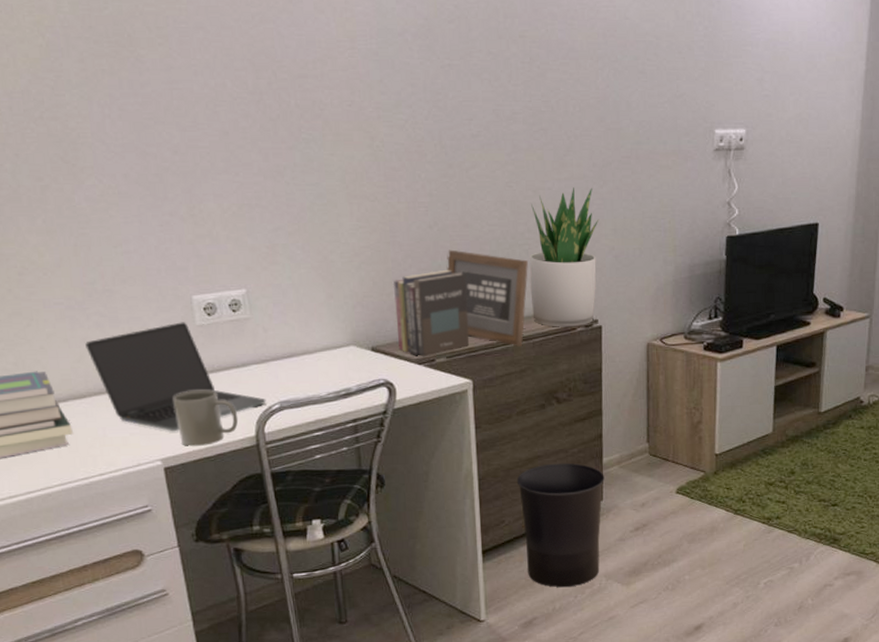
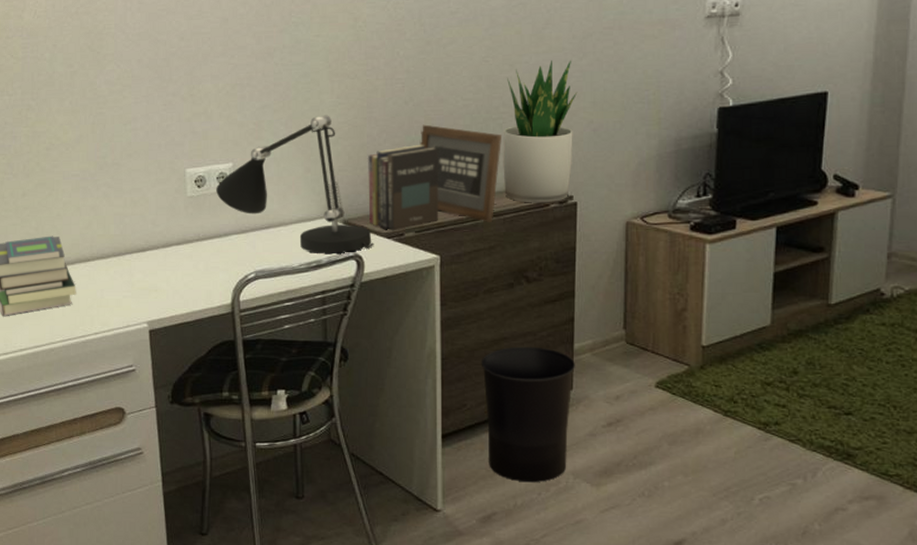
laptop: present [85,322,266,432] -> none [94,193,243,297]
mug: present [173,389,239,446] -> none [162,257,217,311]
desk lamp: none [229,239,405,382] -> present [216,115,374,253]

